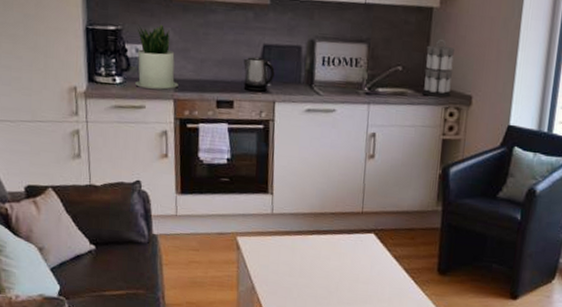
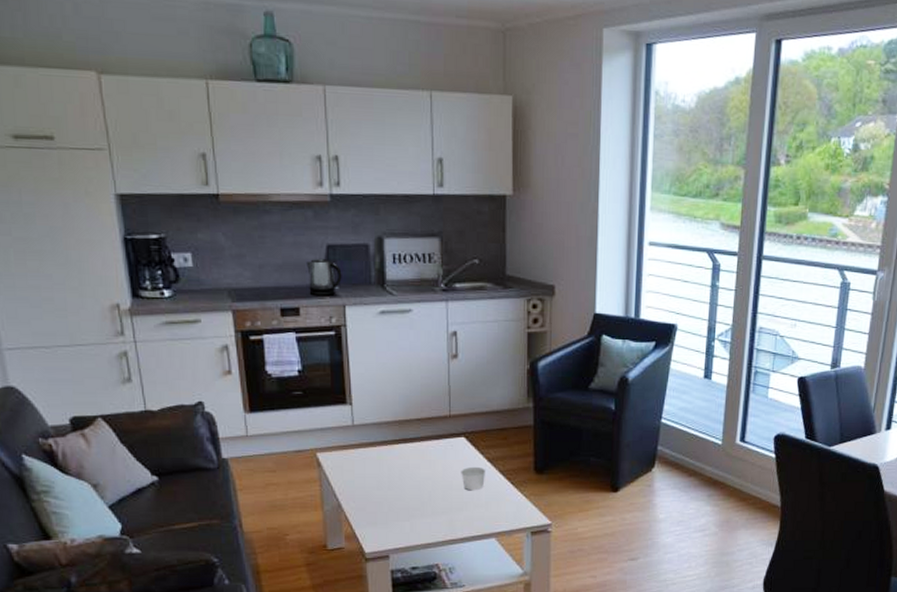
planter: present [134,24,178,91] -> none [183,229,236,302]
candle: none [367,262,391,286] -> present [461,466,485,491]
spice rack: present [422,39,455,98] -> none [502,229,533,289]

